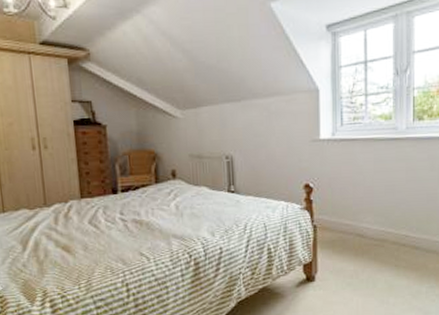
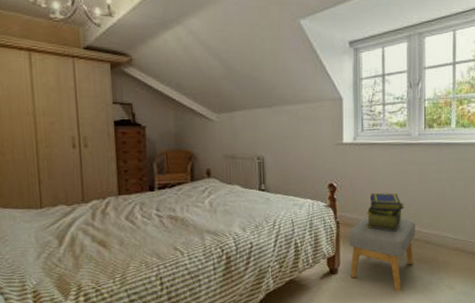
footstool: none [327,218,403,301] -> present [348,215,416,292]
stack of books: none [346,193,390,236] -> present [366,192,404,232]

